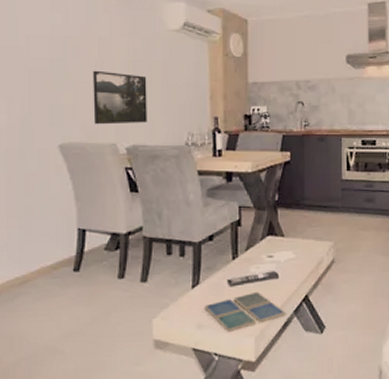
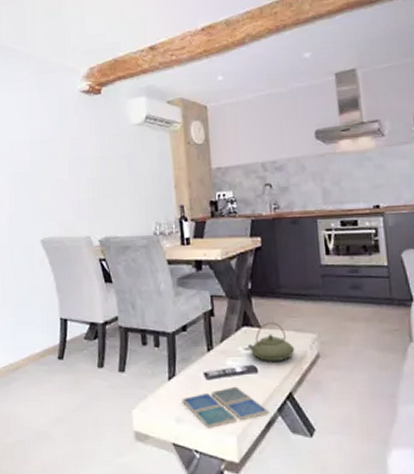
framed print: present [93,70,147,125] -> none [67,168,117,219]
teapot: none [270,231,314,268] -> present [247,322,295,363]

